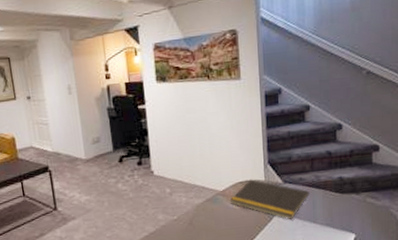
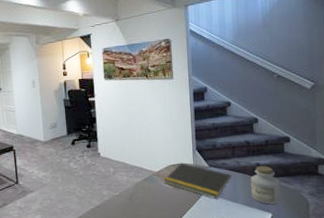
jar: none [332,180,367,224] -> present [251,166,281,205]

